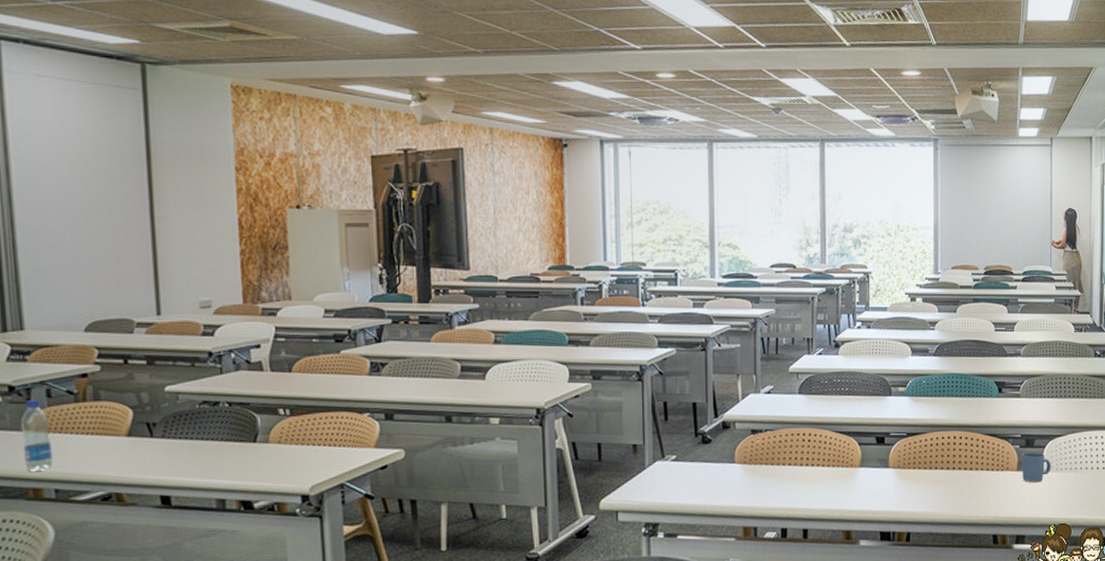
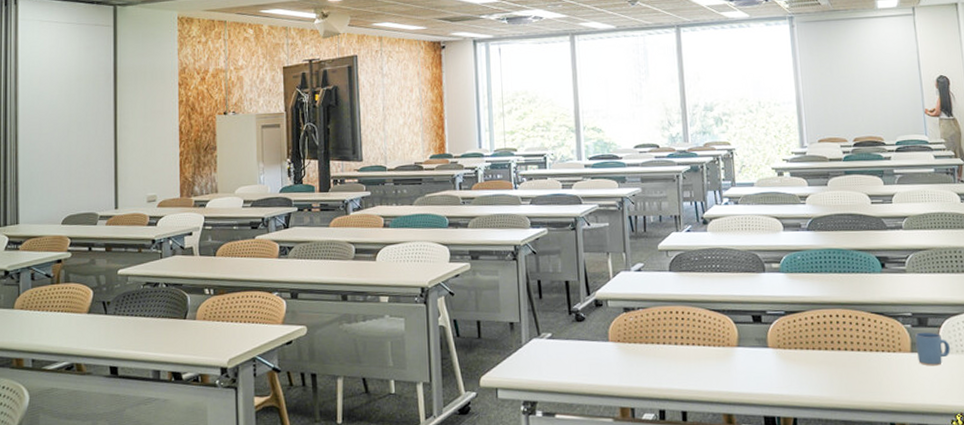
bottle: present [20,400,53,471] -> none [11,282,32,343]

